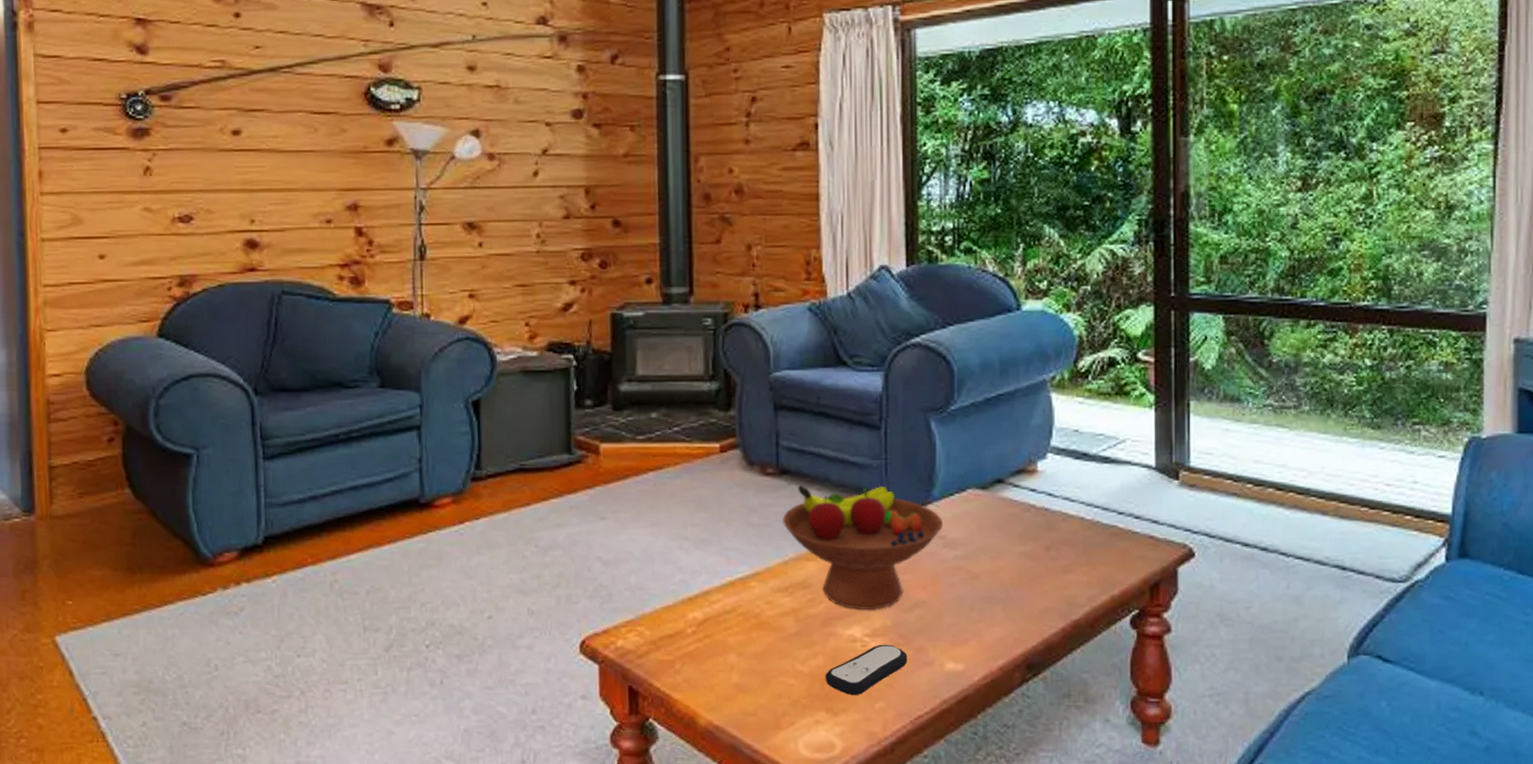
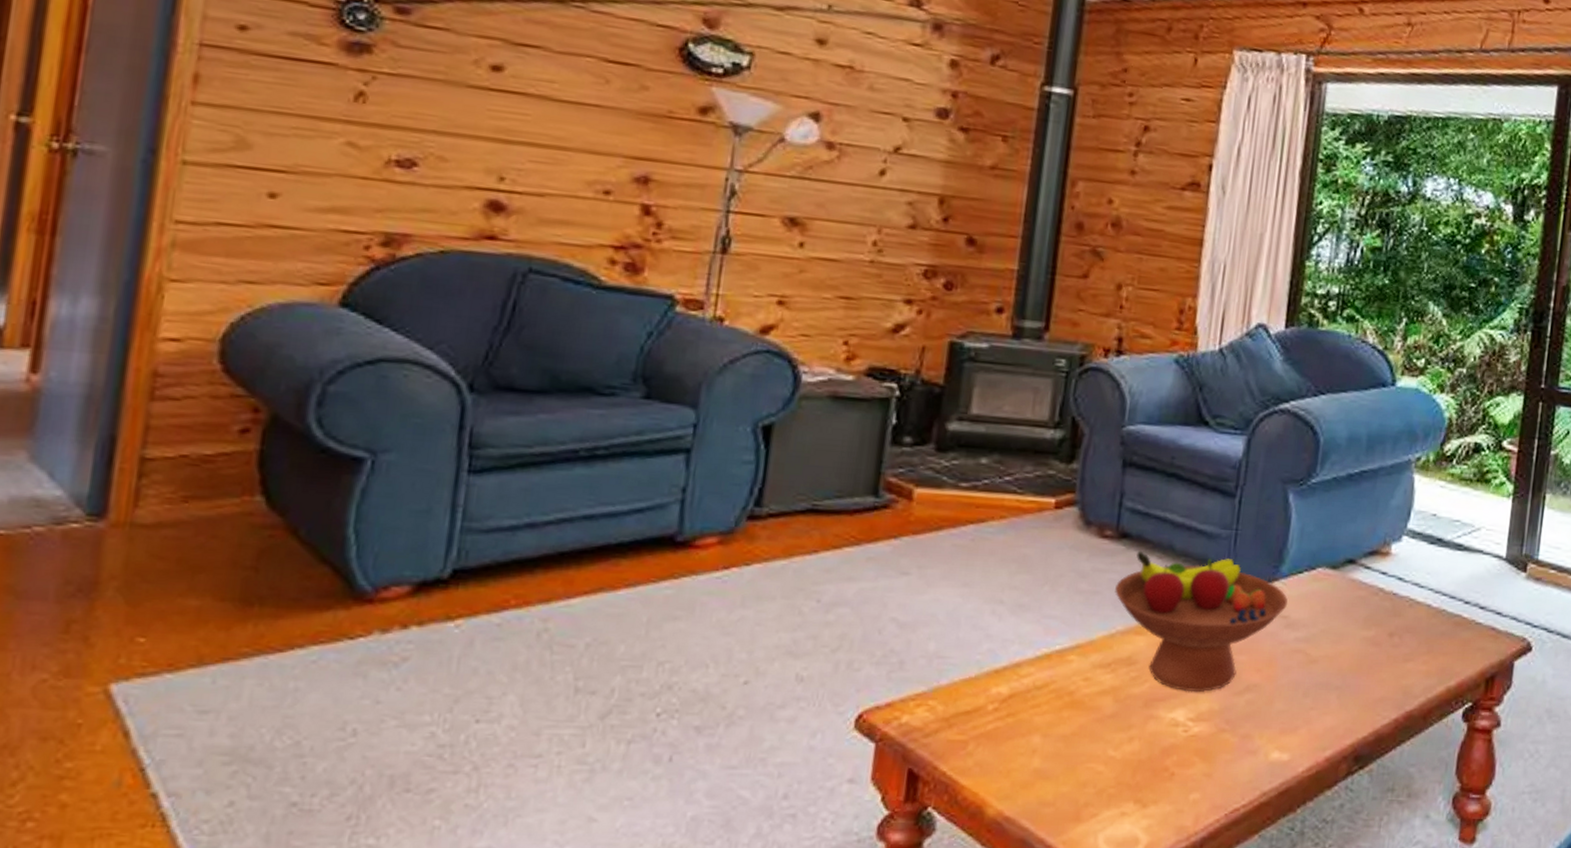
remote control: present [825,644,908,695] -> none [1138,729,1232,785]

